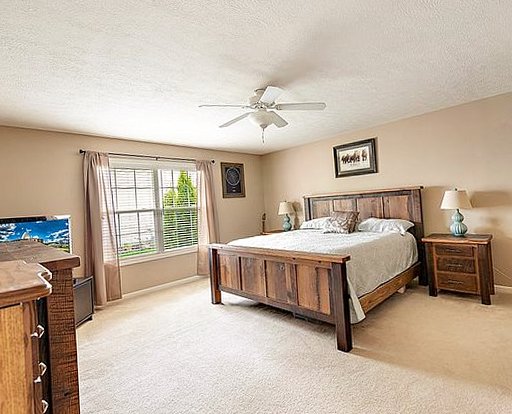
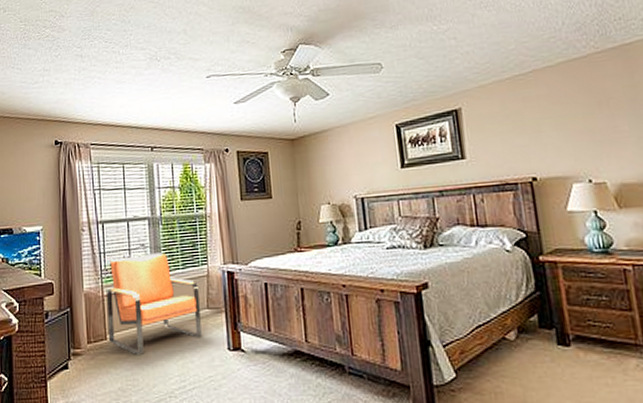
armchair: none [121,235,193,309] -> present [106,252,202,355]

